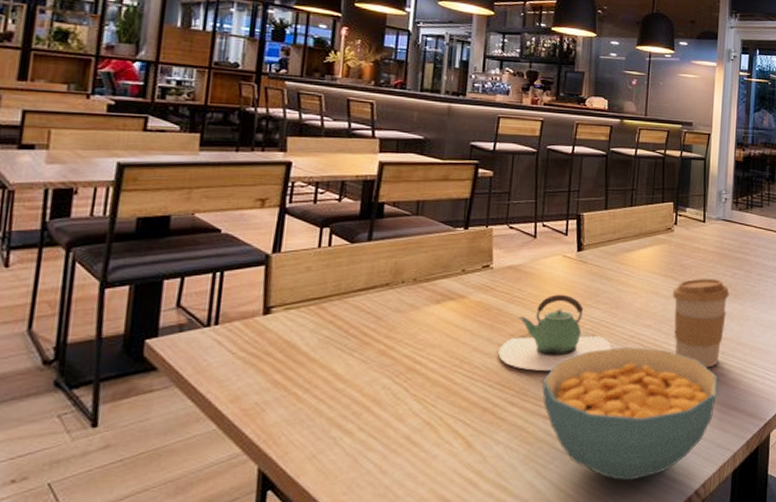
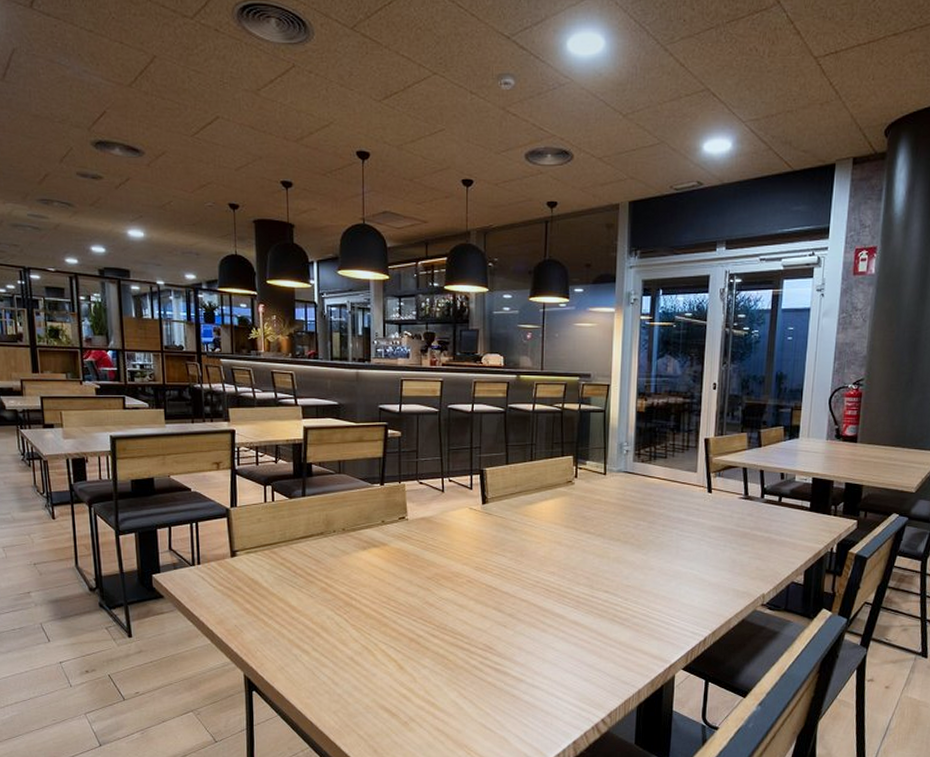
teapot: present [498,294,612,372] -> none [419,543,519,610]
cereal bowl: present [542,347,718,481] -> none [459,591,622,706]
coffee cup: present [672,279,729,368] -> none [575,530,632,613]

